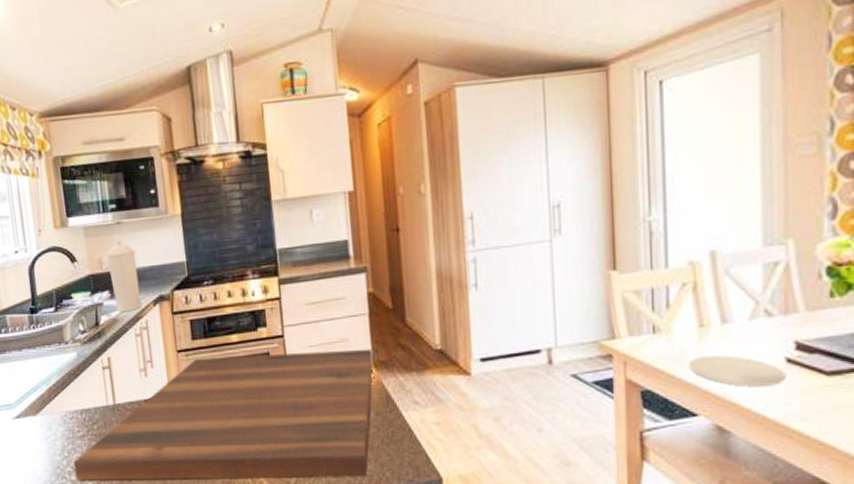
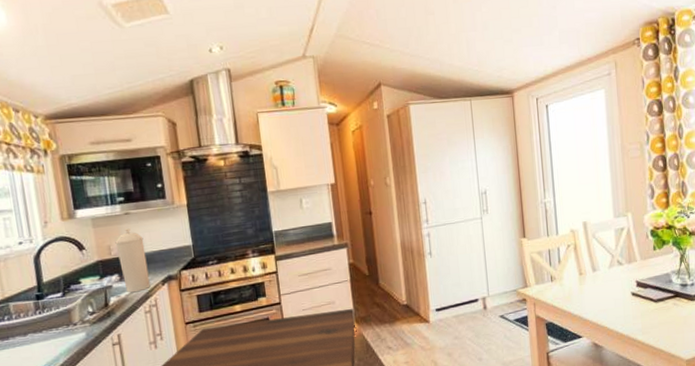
plate: present [689,355,786,387] -> none [575,293,633,314]

